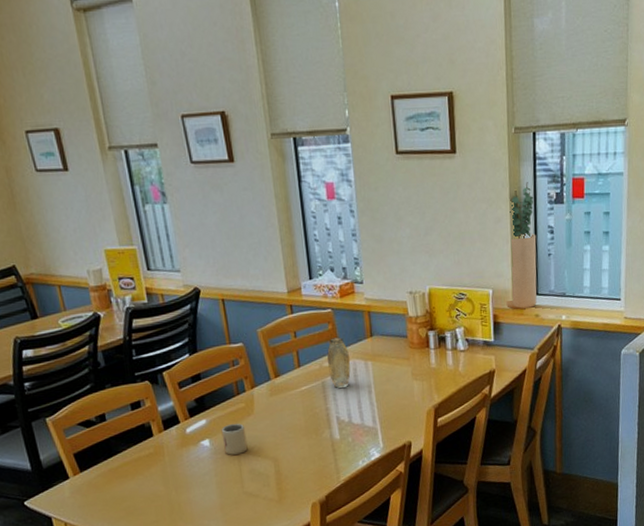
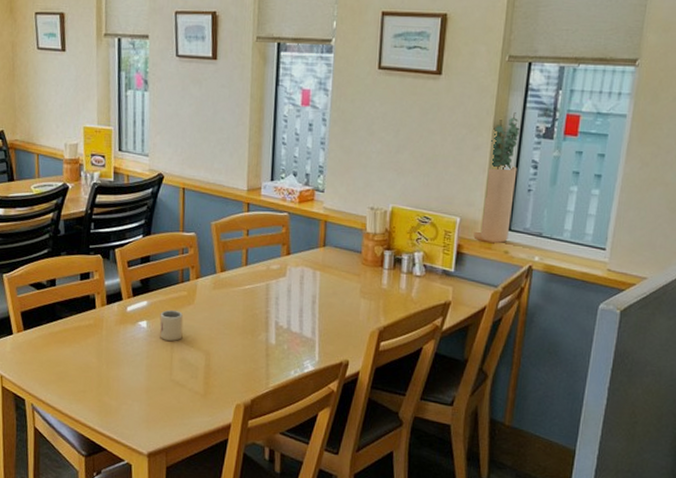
vase: present [327,337,351,388] -> none [275,242,299,293]

